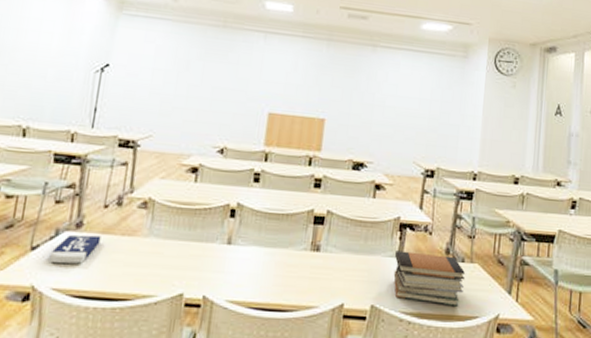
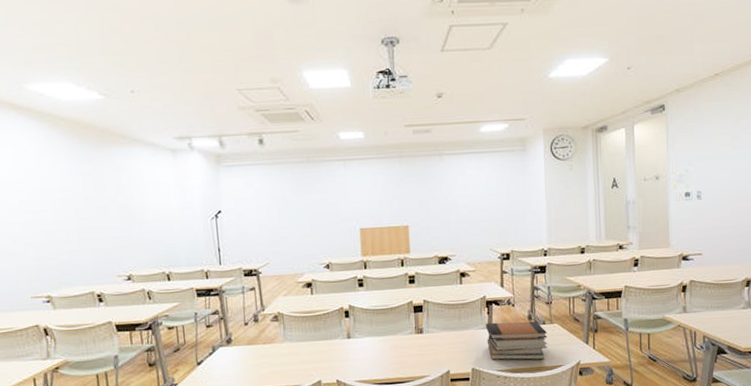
book: present [49,234,101,264] -> none [212,347,248,373]

